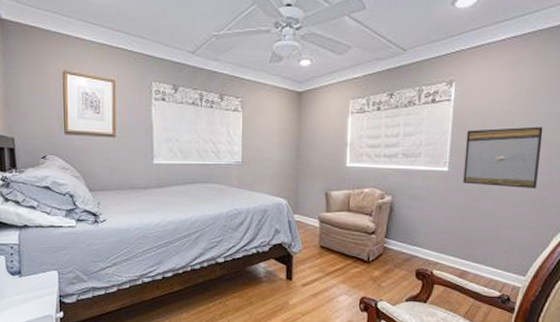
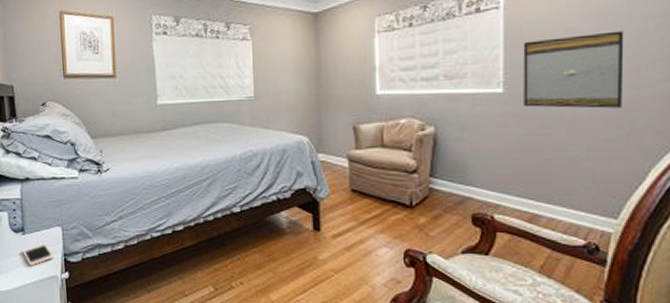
cell phone: none [18,284,50,306] -> present [22,242,55,266]

